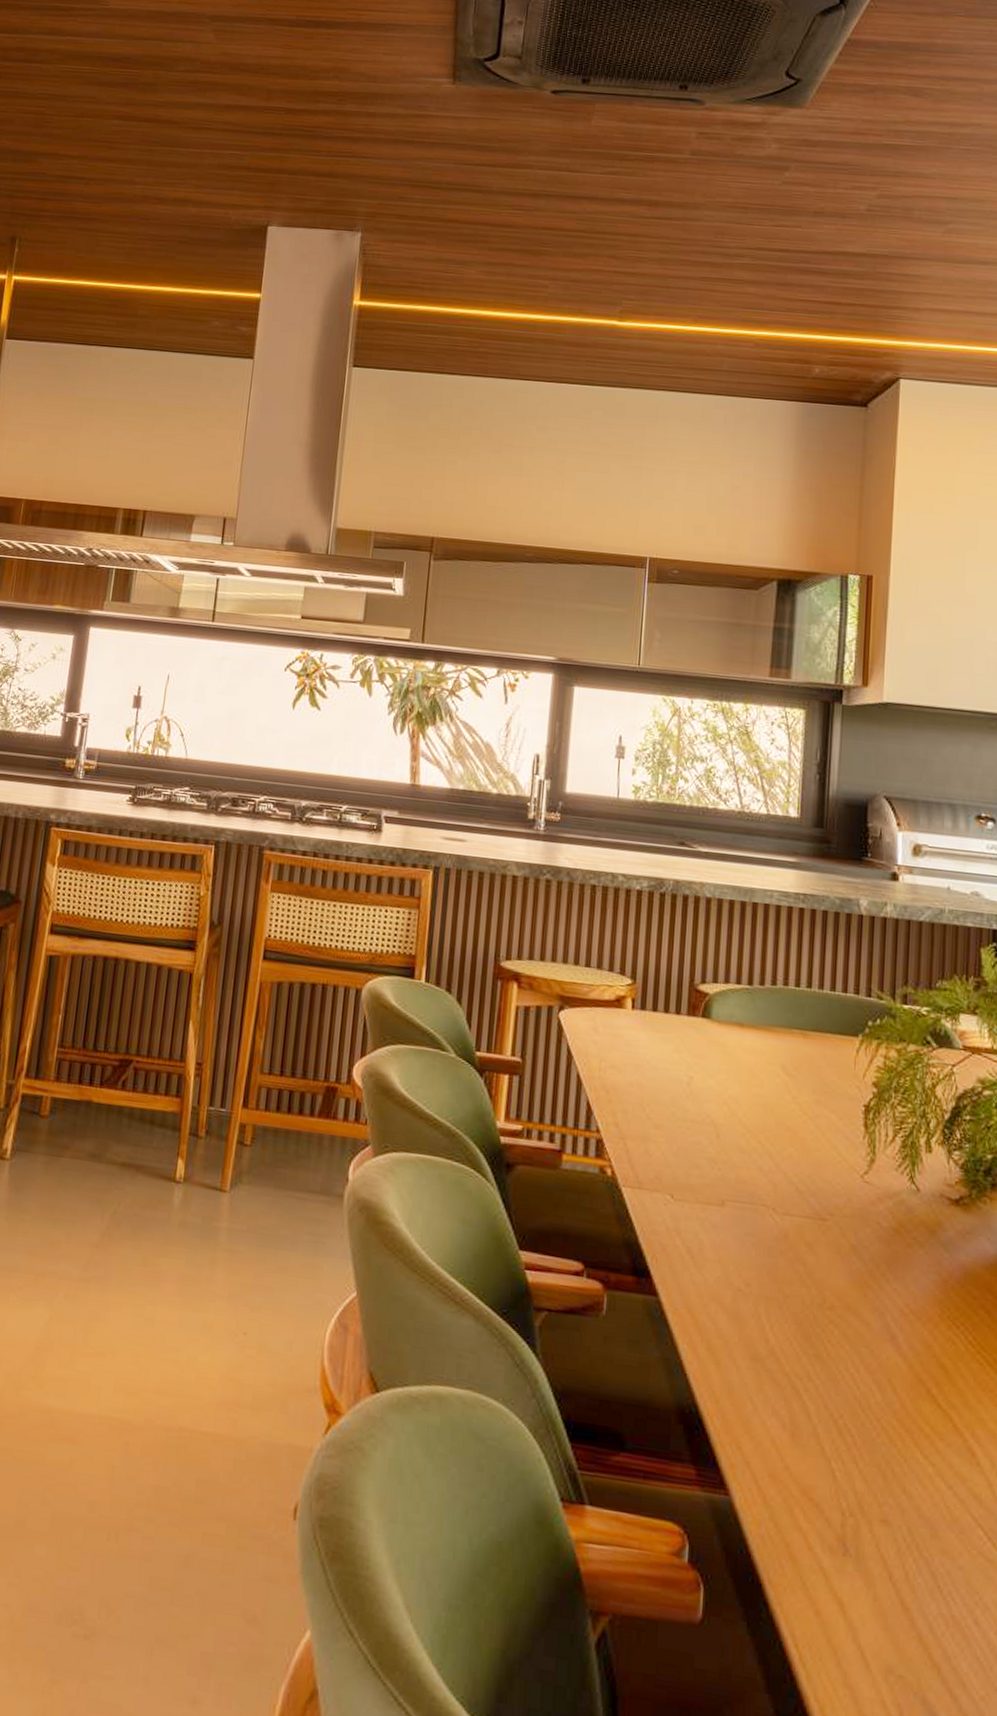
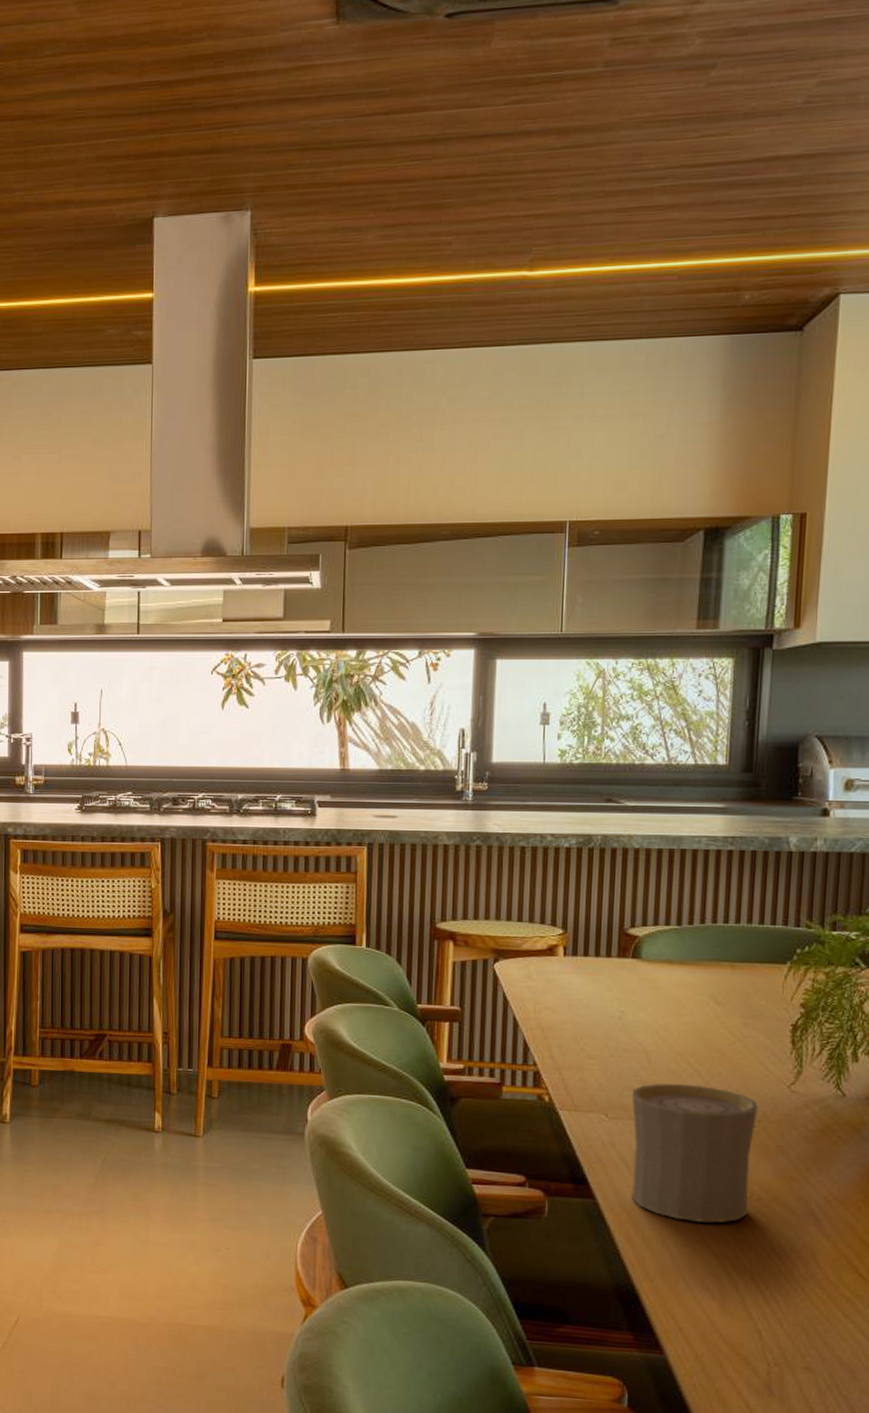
cup: none [697,1162,830,1333] -> present [632,1083,758,1223]

